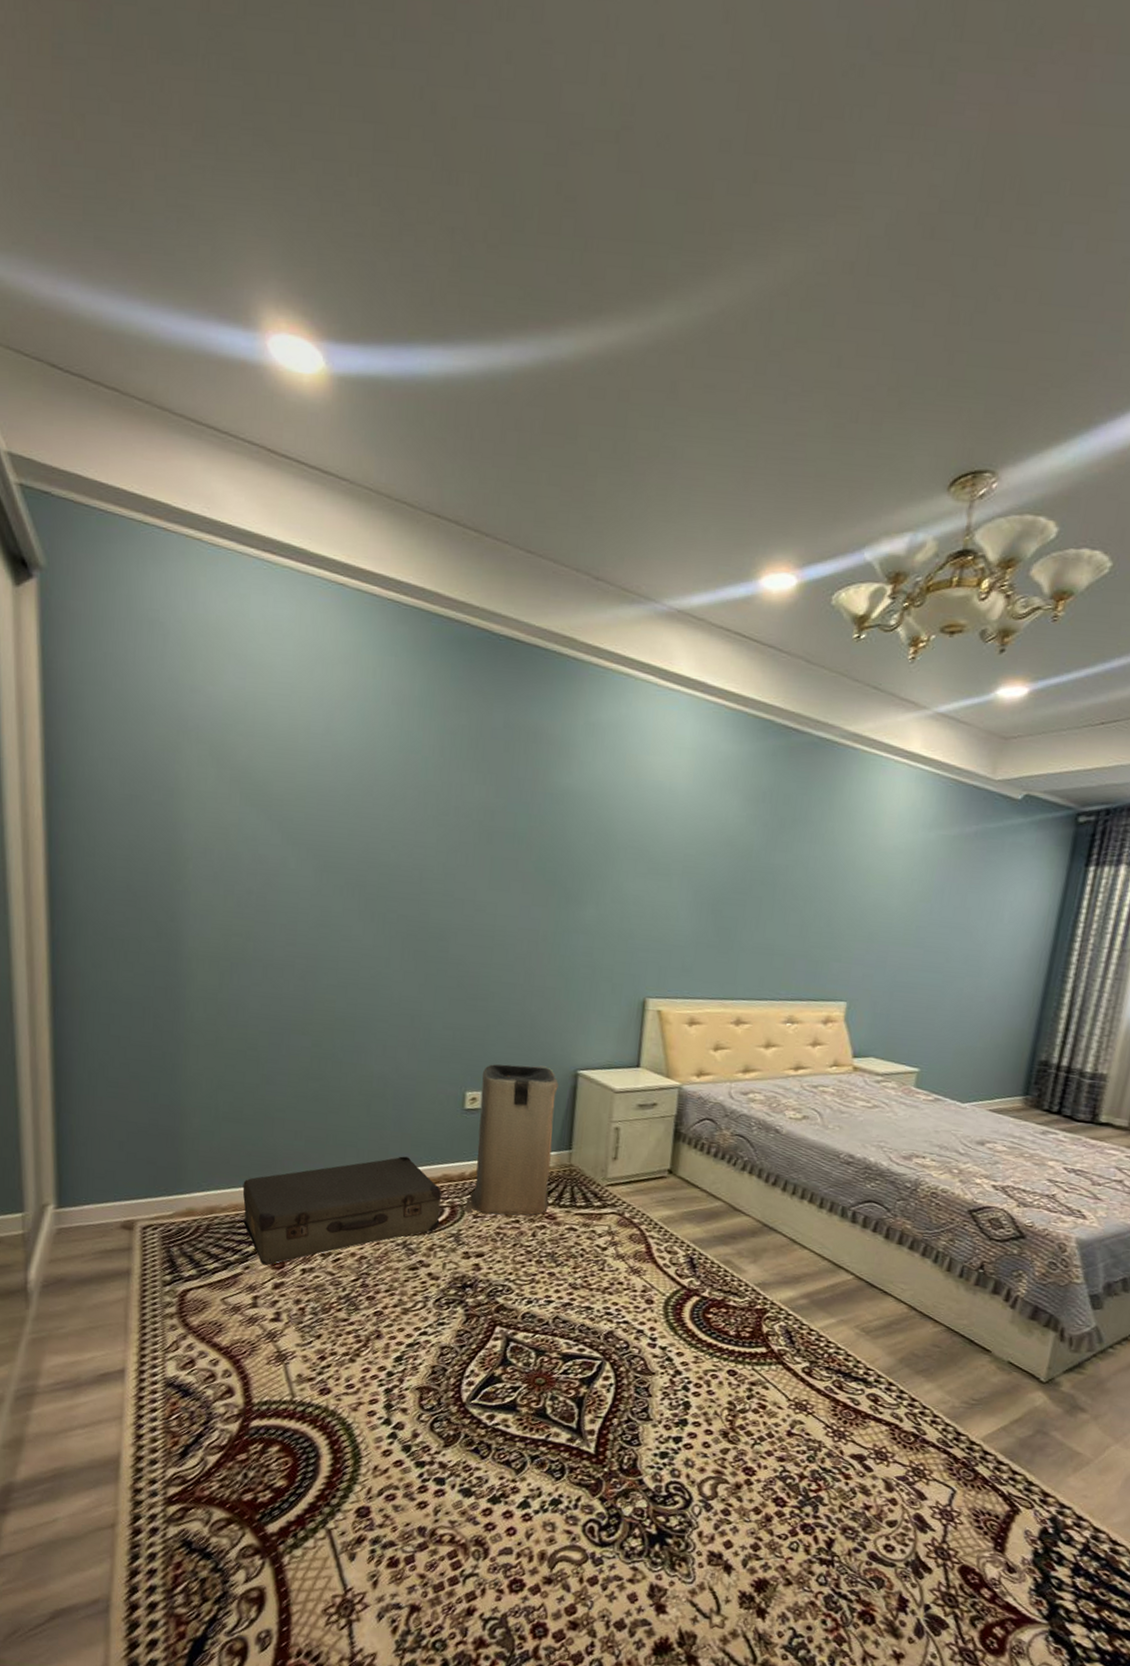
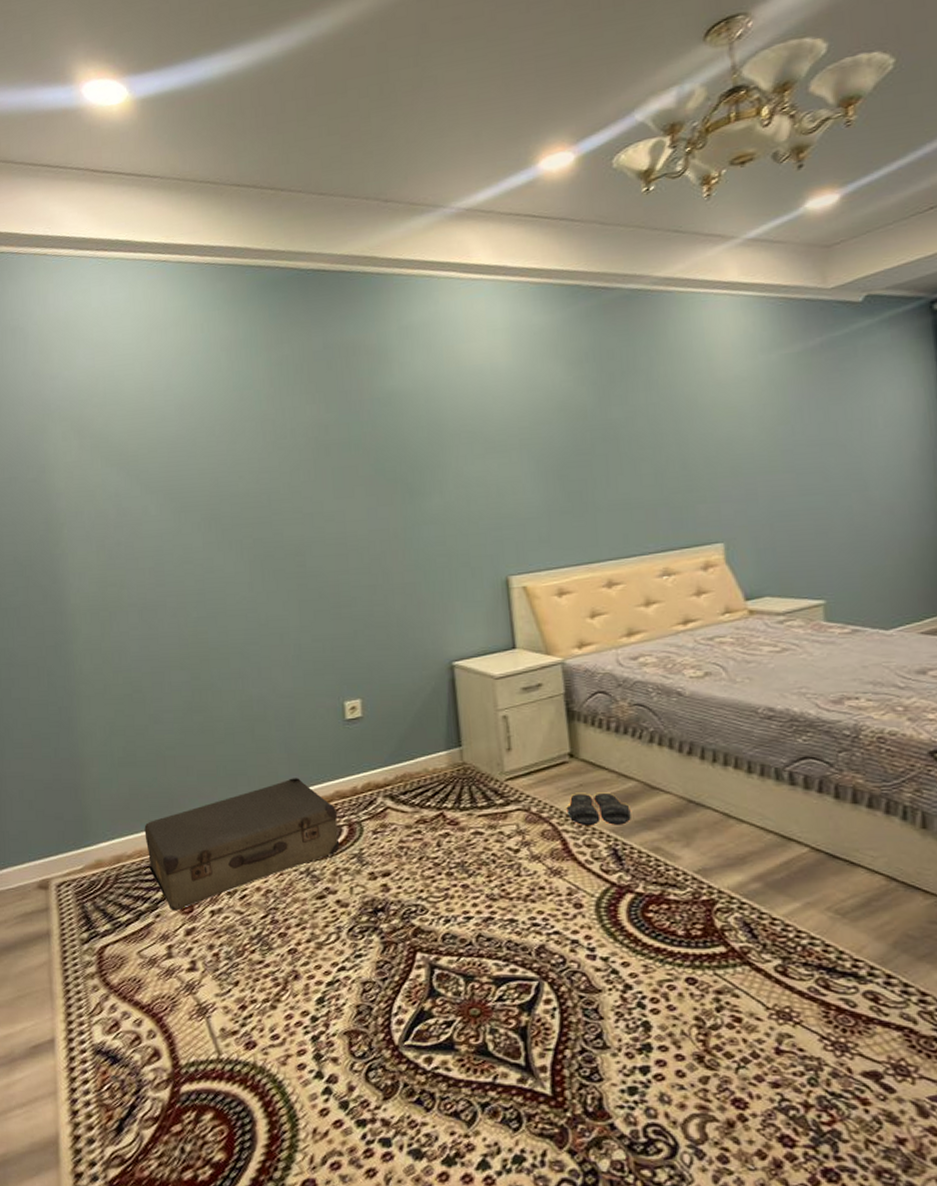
laundry basket: present [462,1064,559,1216] -> none [358,664,448,830]
slippers: none [656,1206,713,1238] -> present [566,792,631,825]

